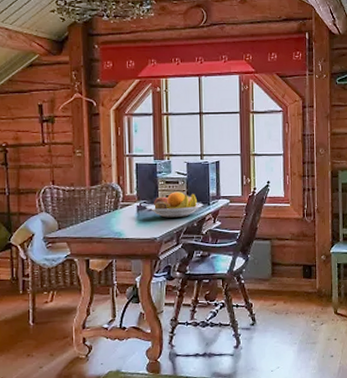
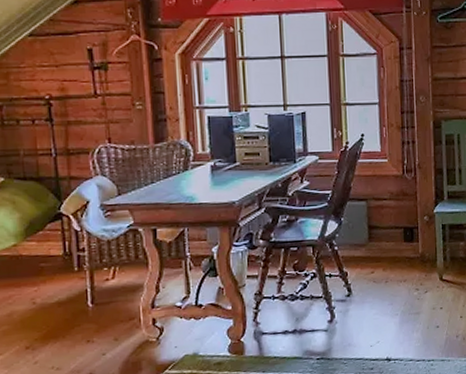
fruit bowl: present [146,191,204,218] -> none [221,148,289,179]

